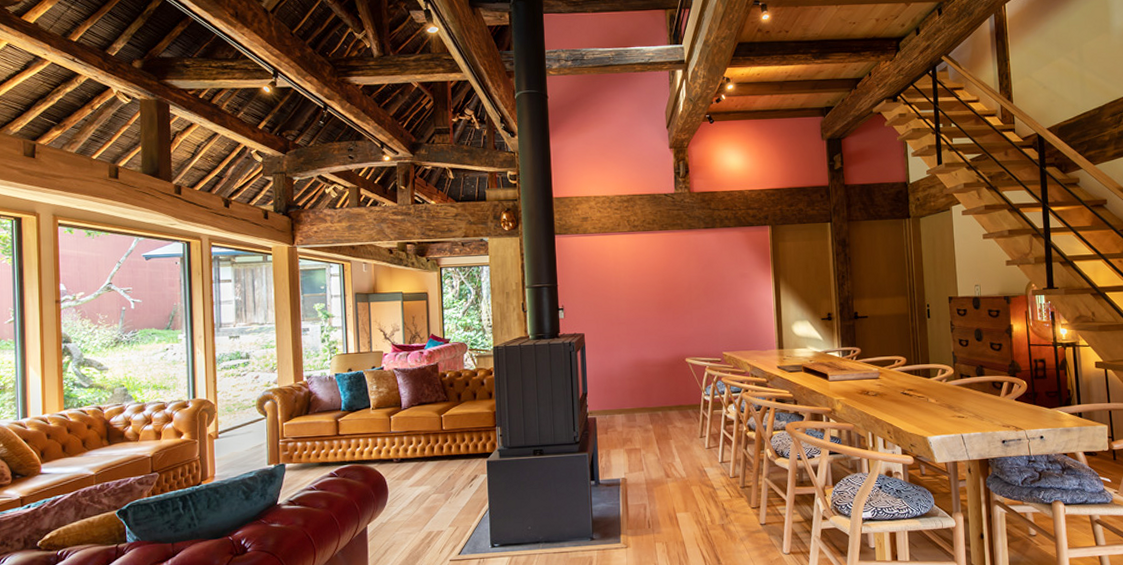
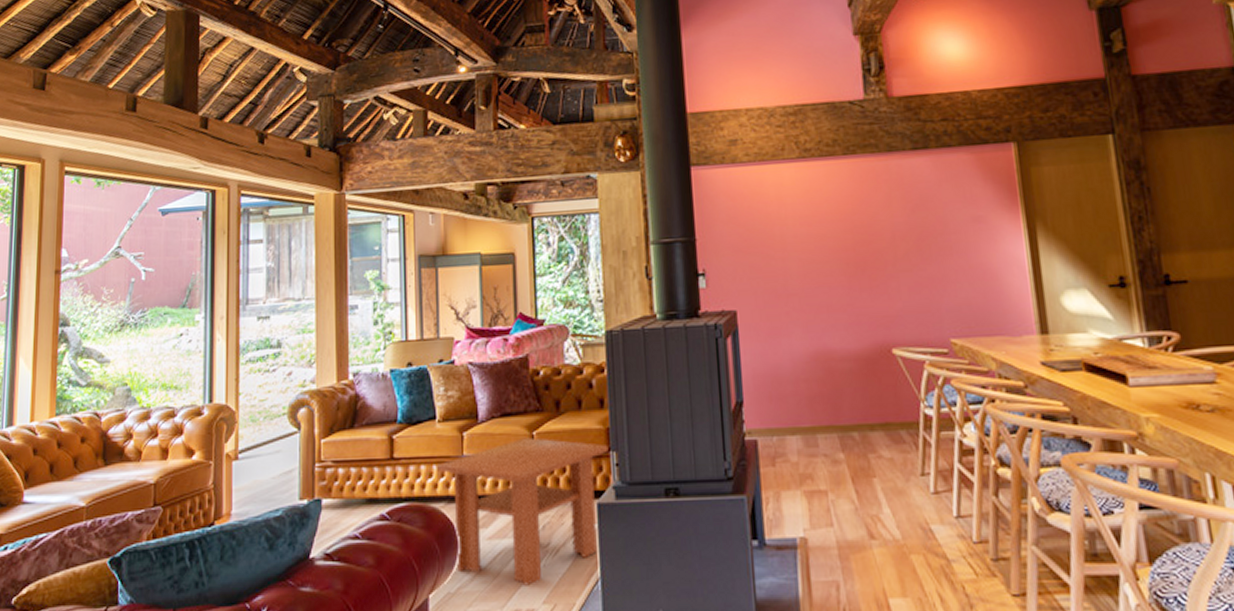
coffee table: none [371,419,495,516] -> present [436,437,609,586]

